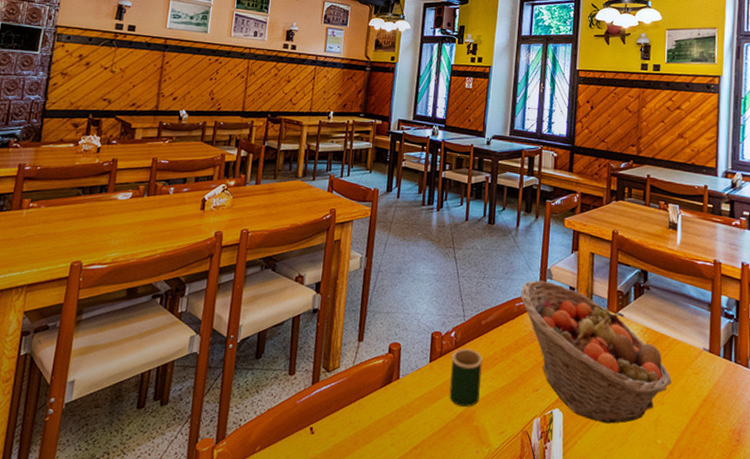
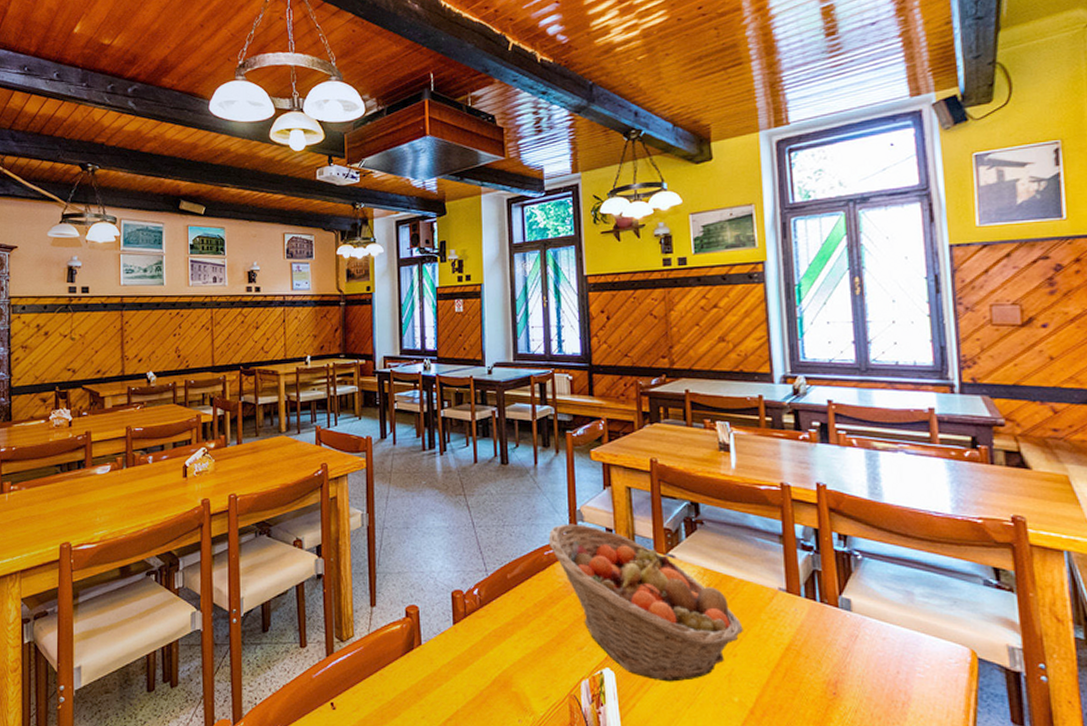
mug: present [449,348,483,407] -> none [477,606,515,671]

